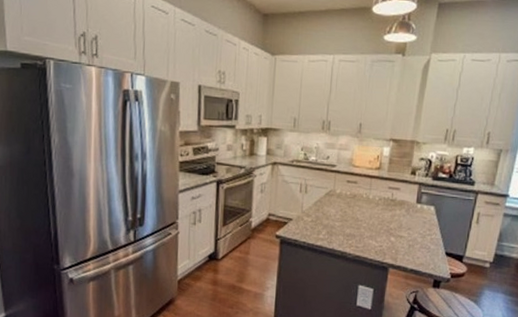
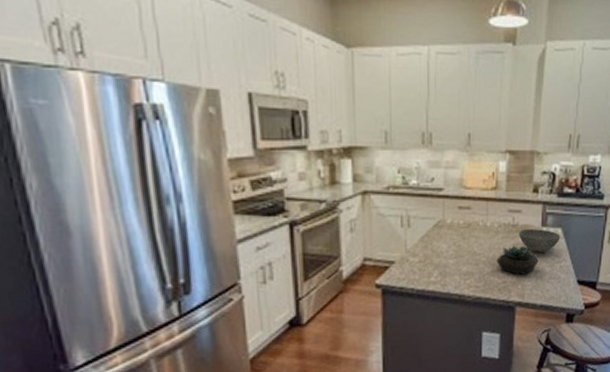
succulent plant: none [375,217,412,242] -> present [497,246,539,275]
bowl: none [395,204,433,225] -> present [518,229,560,252]

